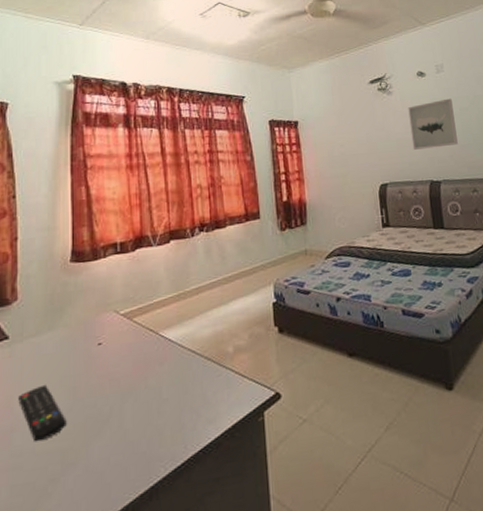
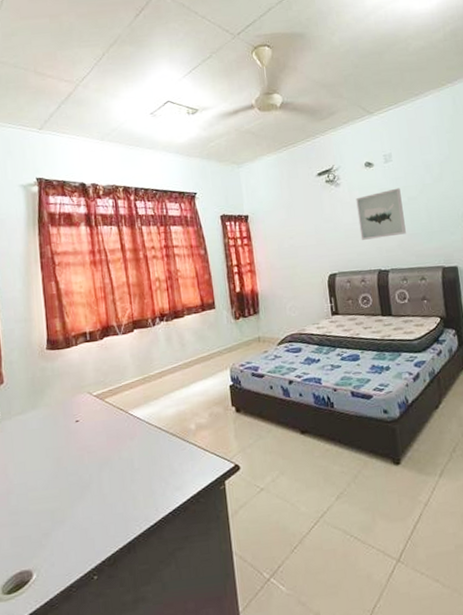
remote control: present [18,384,67,442] -> none [11,455,54,503]

